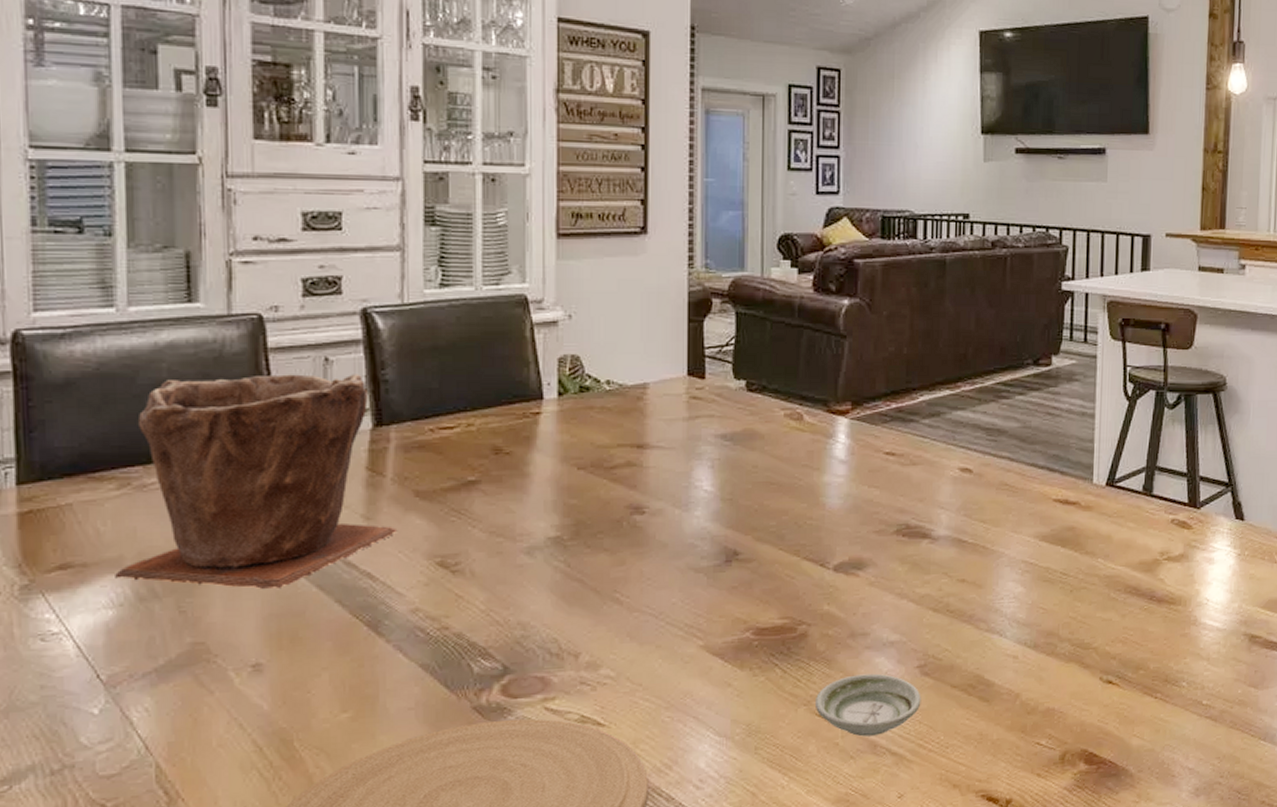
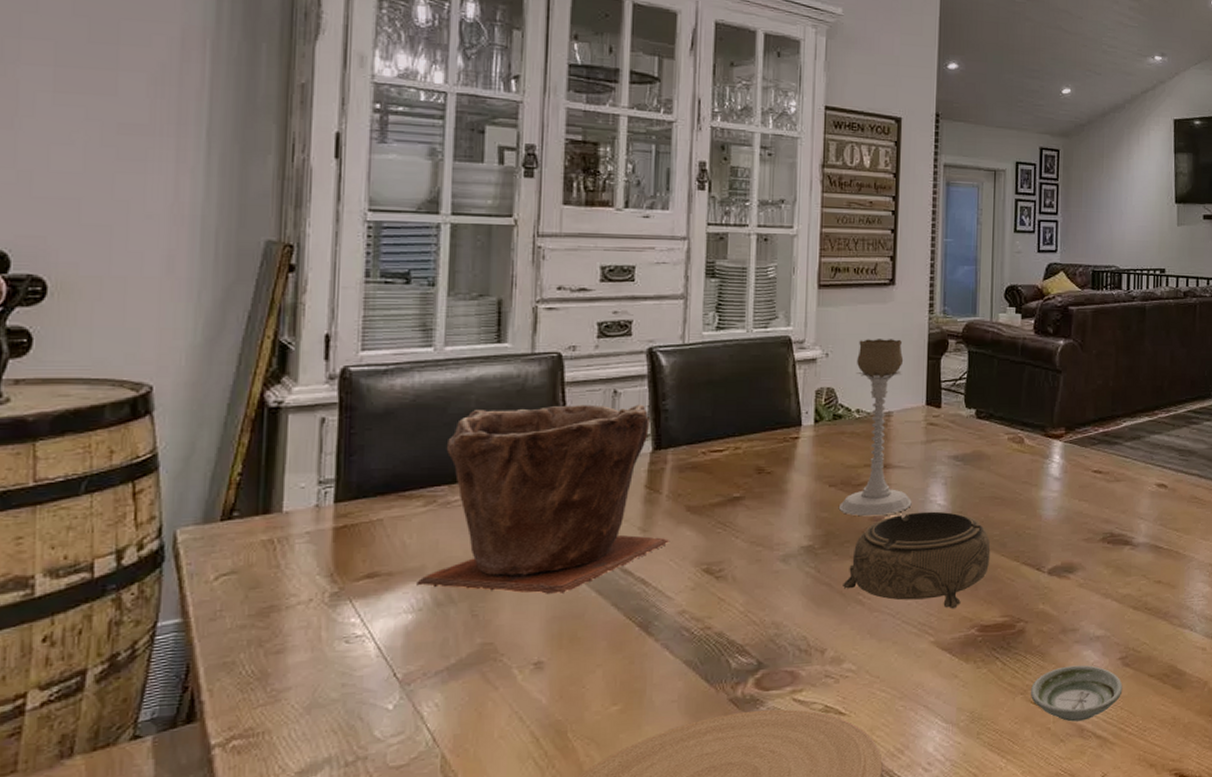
candle holder: none [590,298,674,504] -> present [839,339,912,517]
decorative bowl: none [597,498,766,610] -> present [843,511,991,609]

